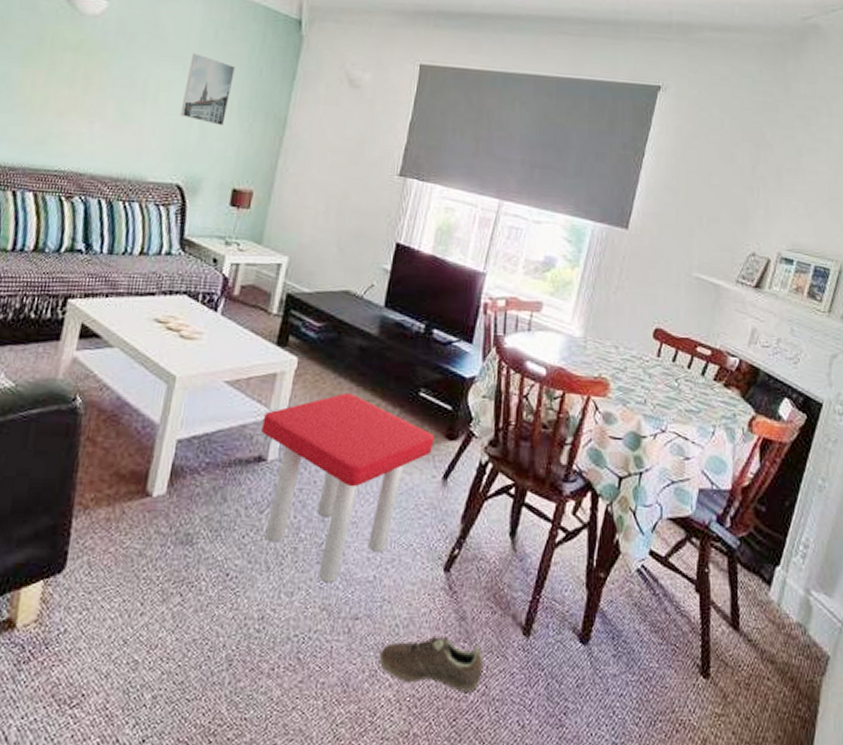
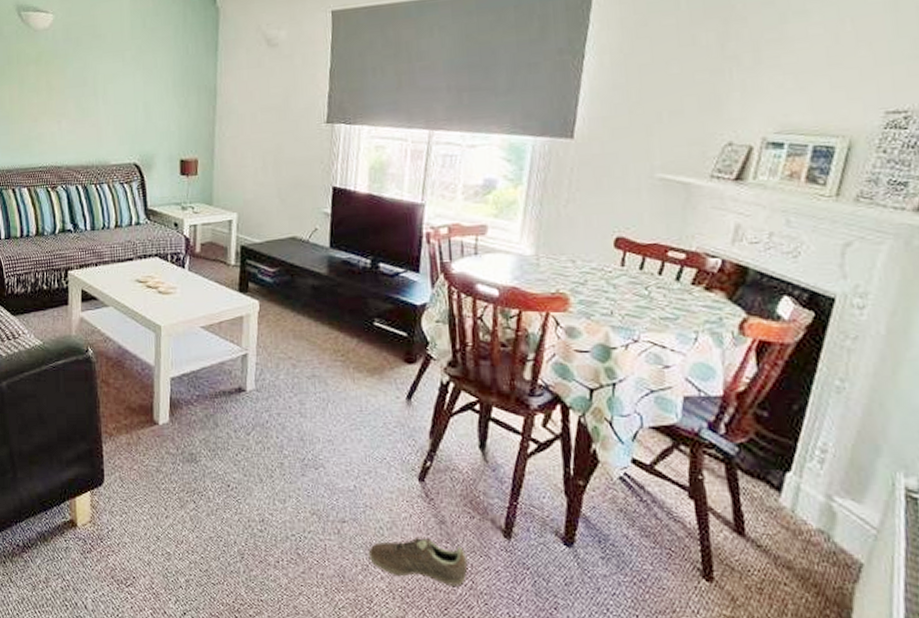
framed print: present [180,53,235,126] -> none [126,44,165,106]
stool: present [261,392,435,583] -> none [237,328,394,492]

